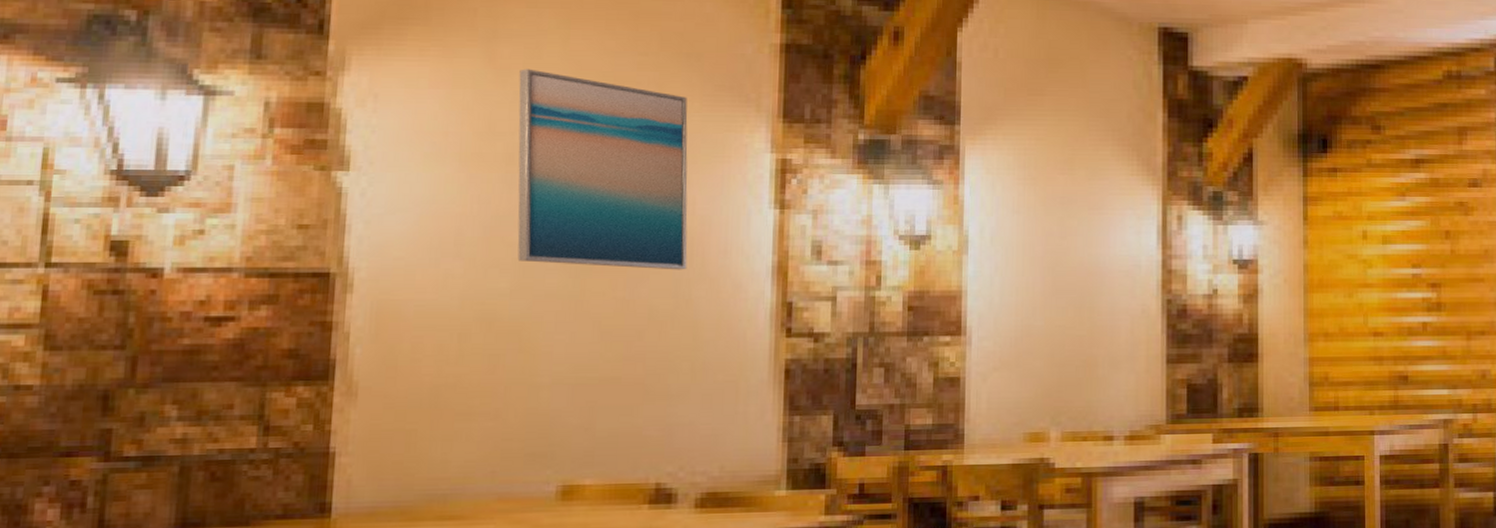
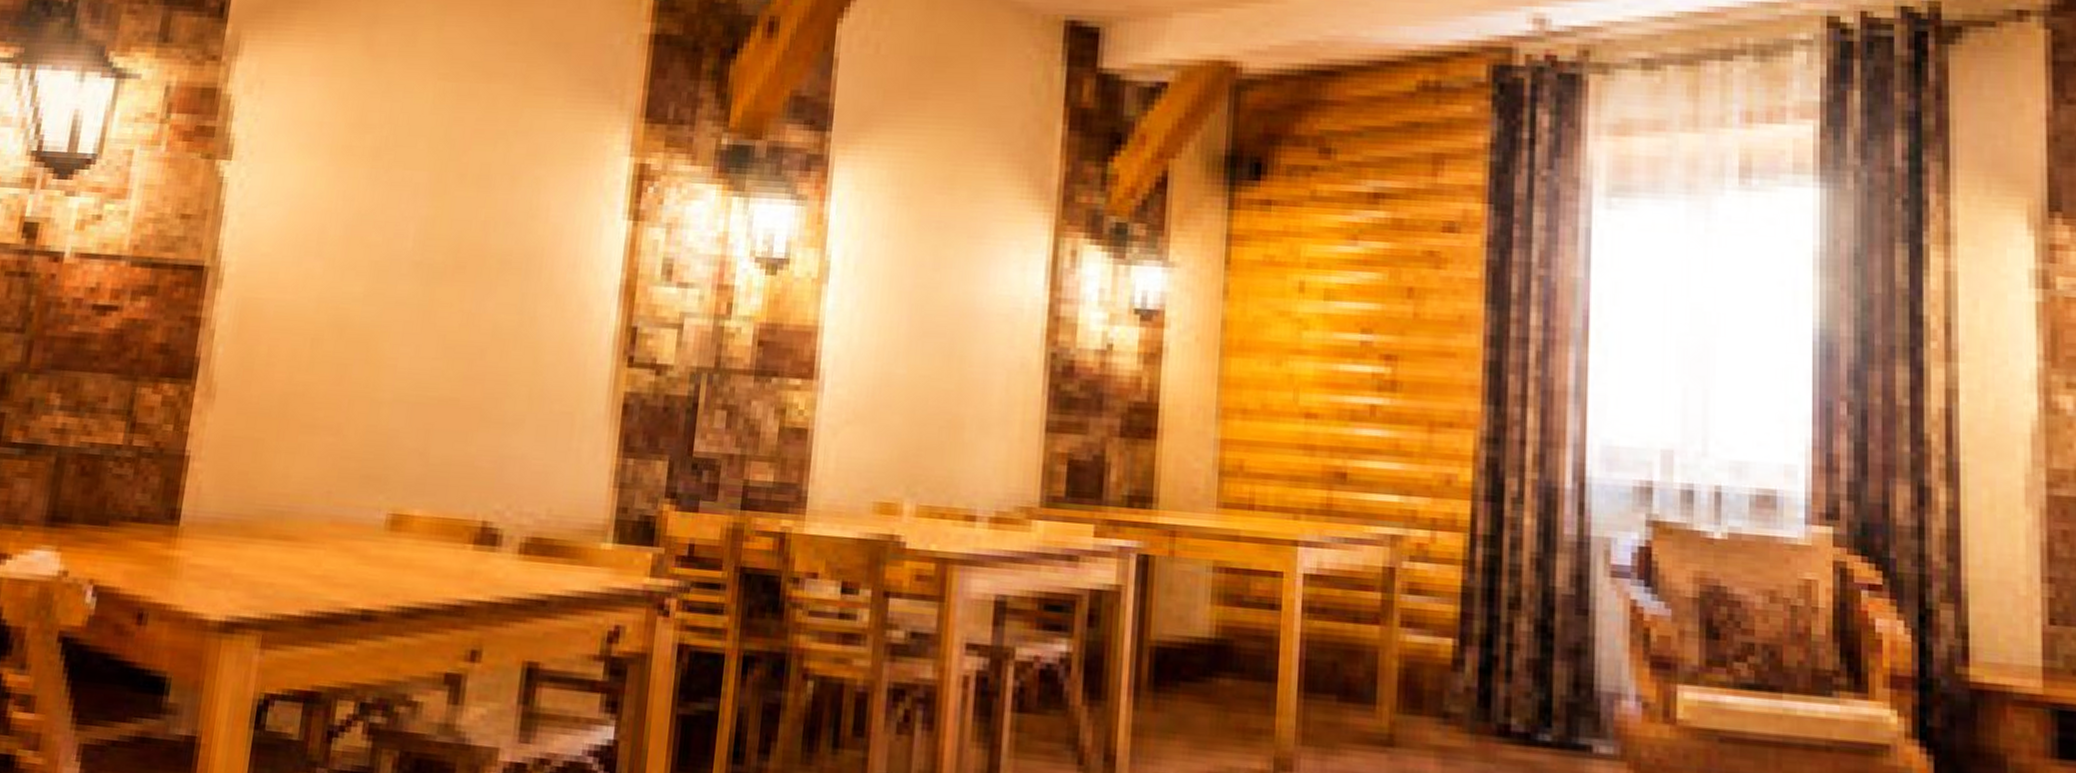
wall art: present [517,69,688,270] -> none [373,57,552,284]

